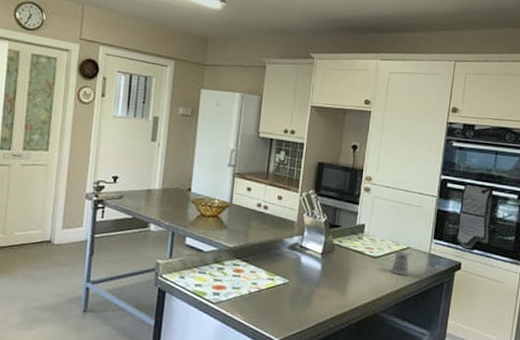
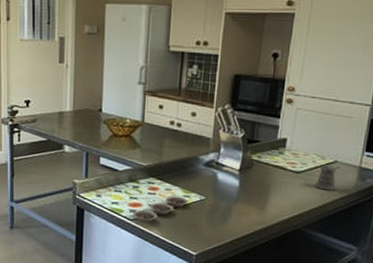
plate: none [216,278,273,307] -> present [132,196,189,223]

